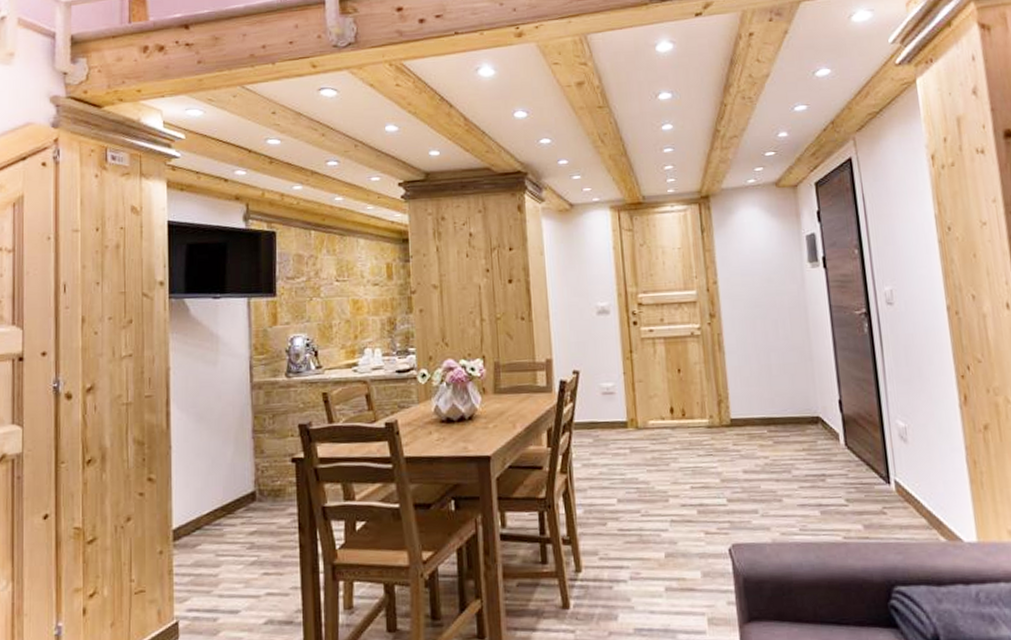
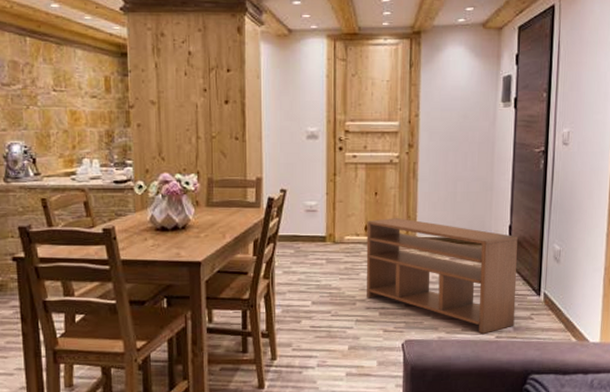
shelving unit: none [672,397,864,534] -> present [366,218,518,334]

